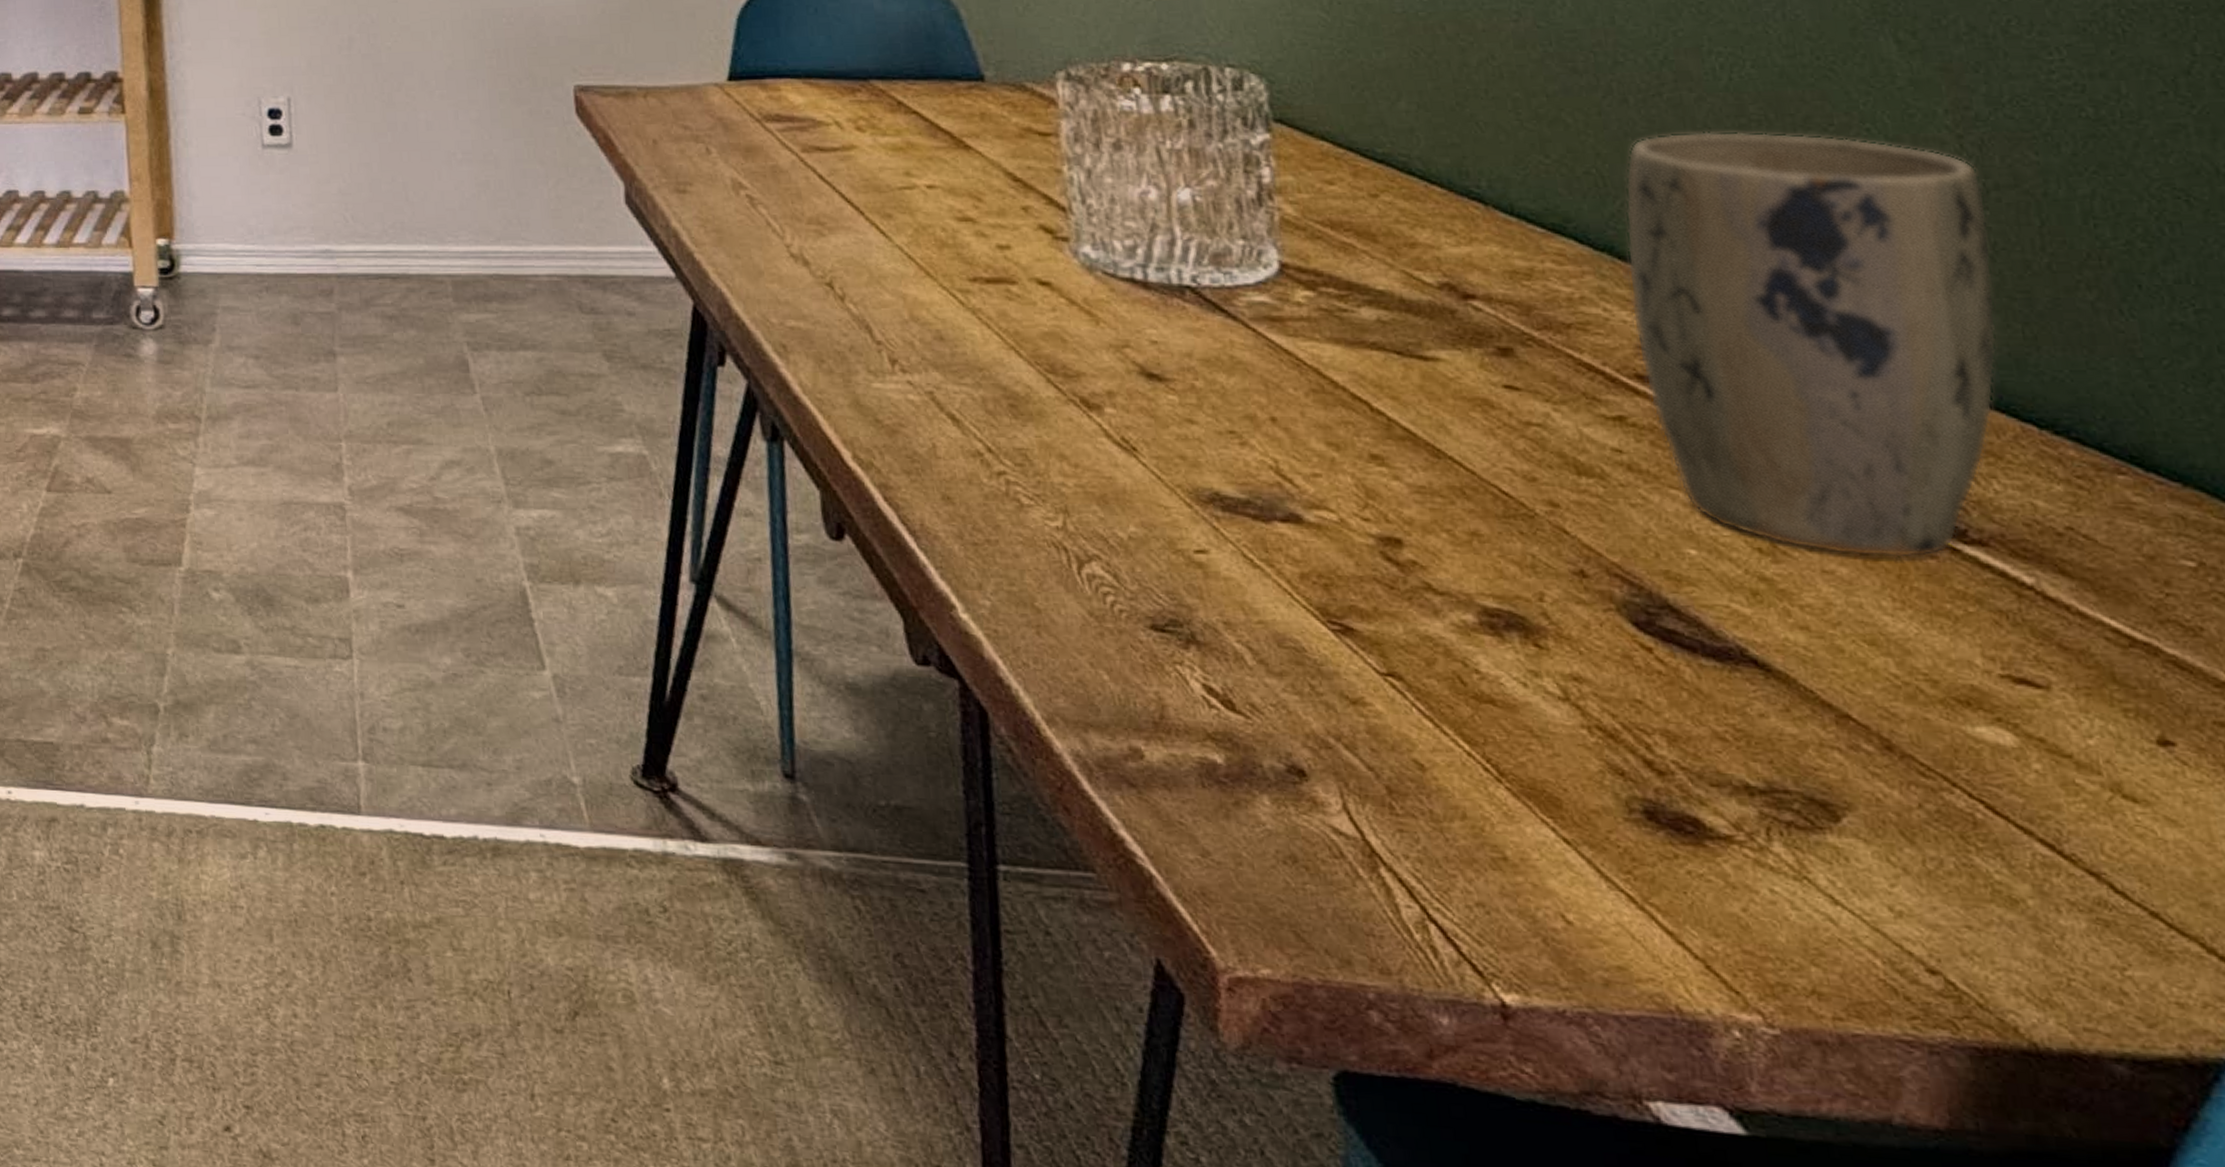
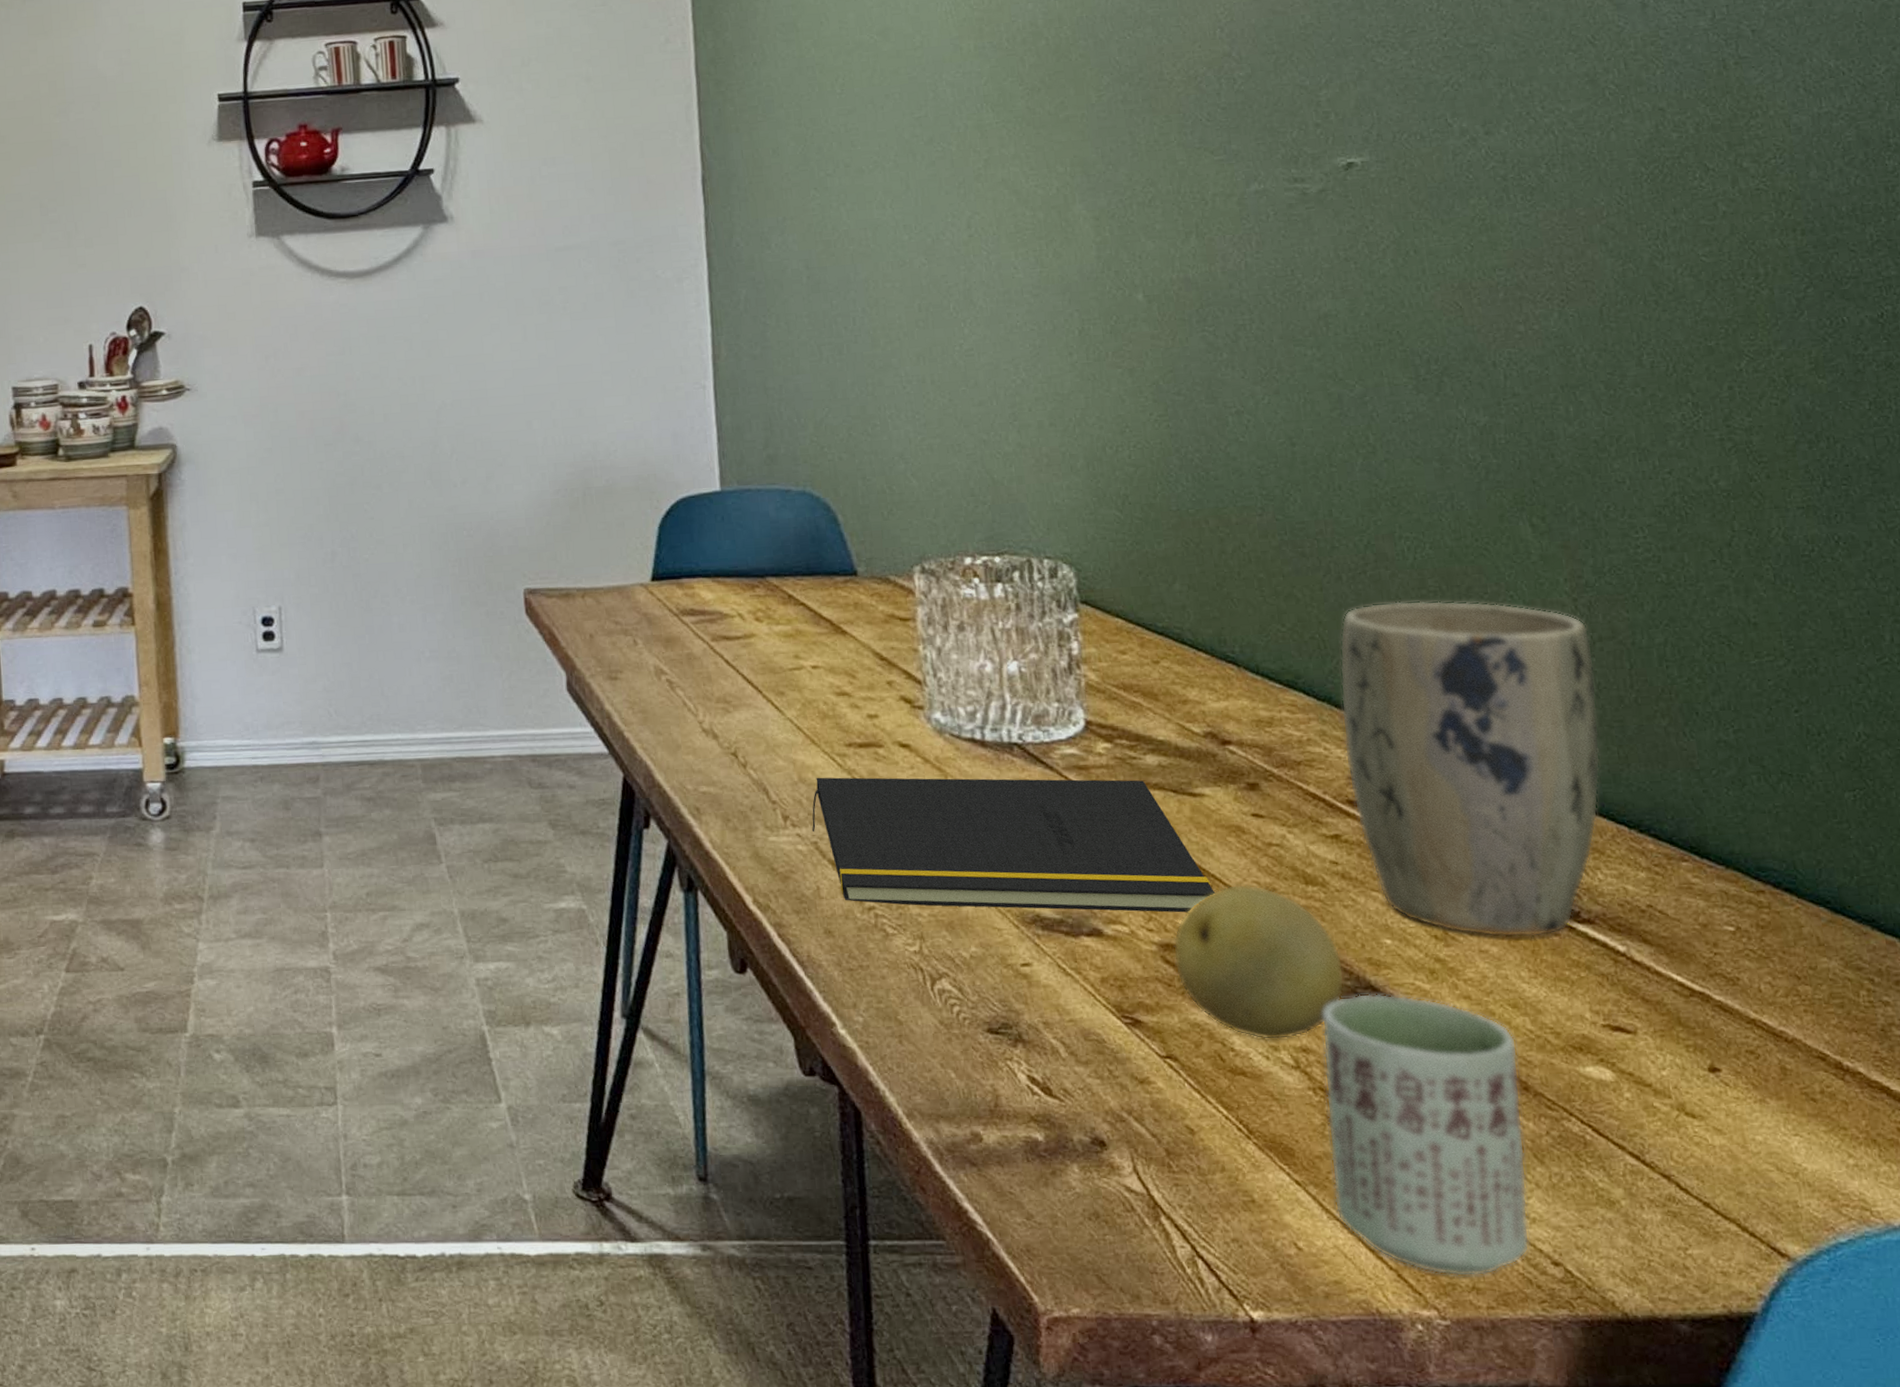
notepad: none [926,316,1454,501] -> present [812,777,1216,913]
fruit: none [1396,470,1632,664] -> present [1172,884,1345,1040]
cup: none [1600,614,1894,978] -> present [1322,993,1530,1277]

